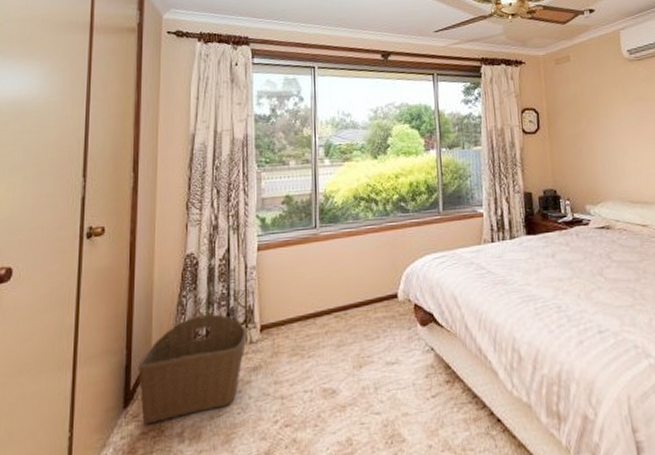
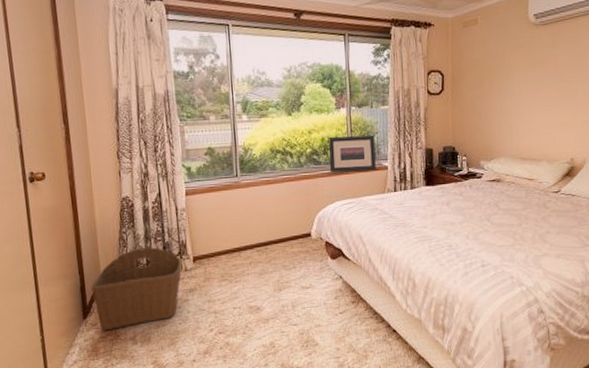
picture frame: none [418,179,470,222] -> present [329,135,376,173]

